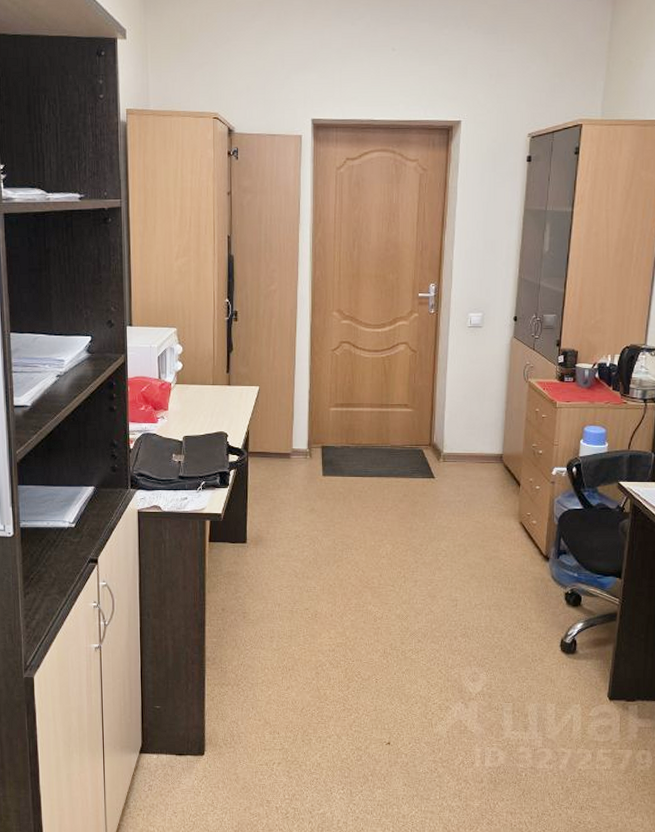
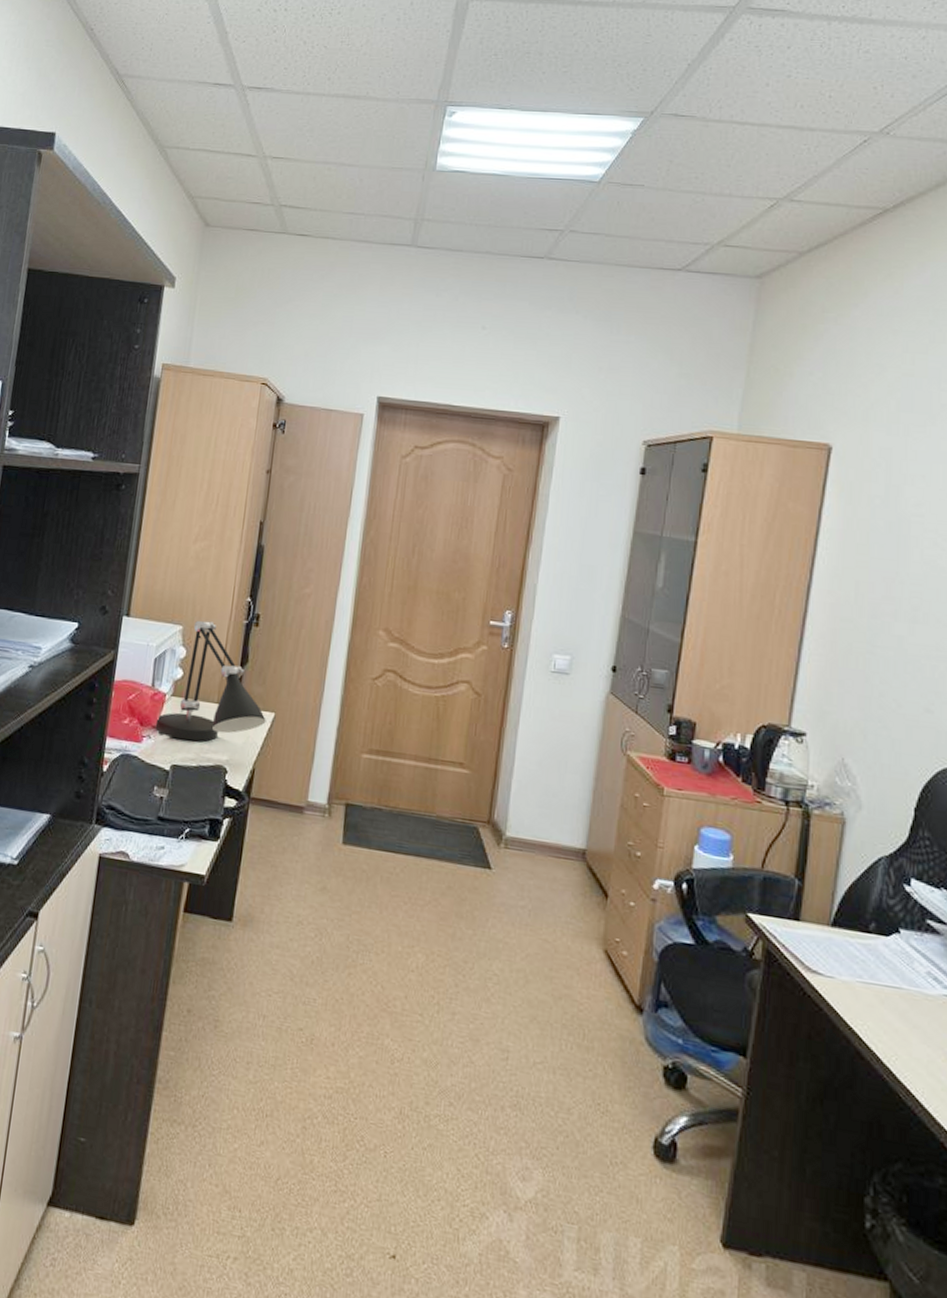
desk lamp: none [166,322,253,416] -> present [155,620,266,742]

